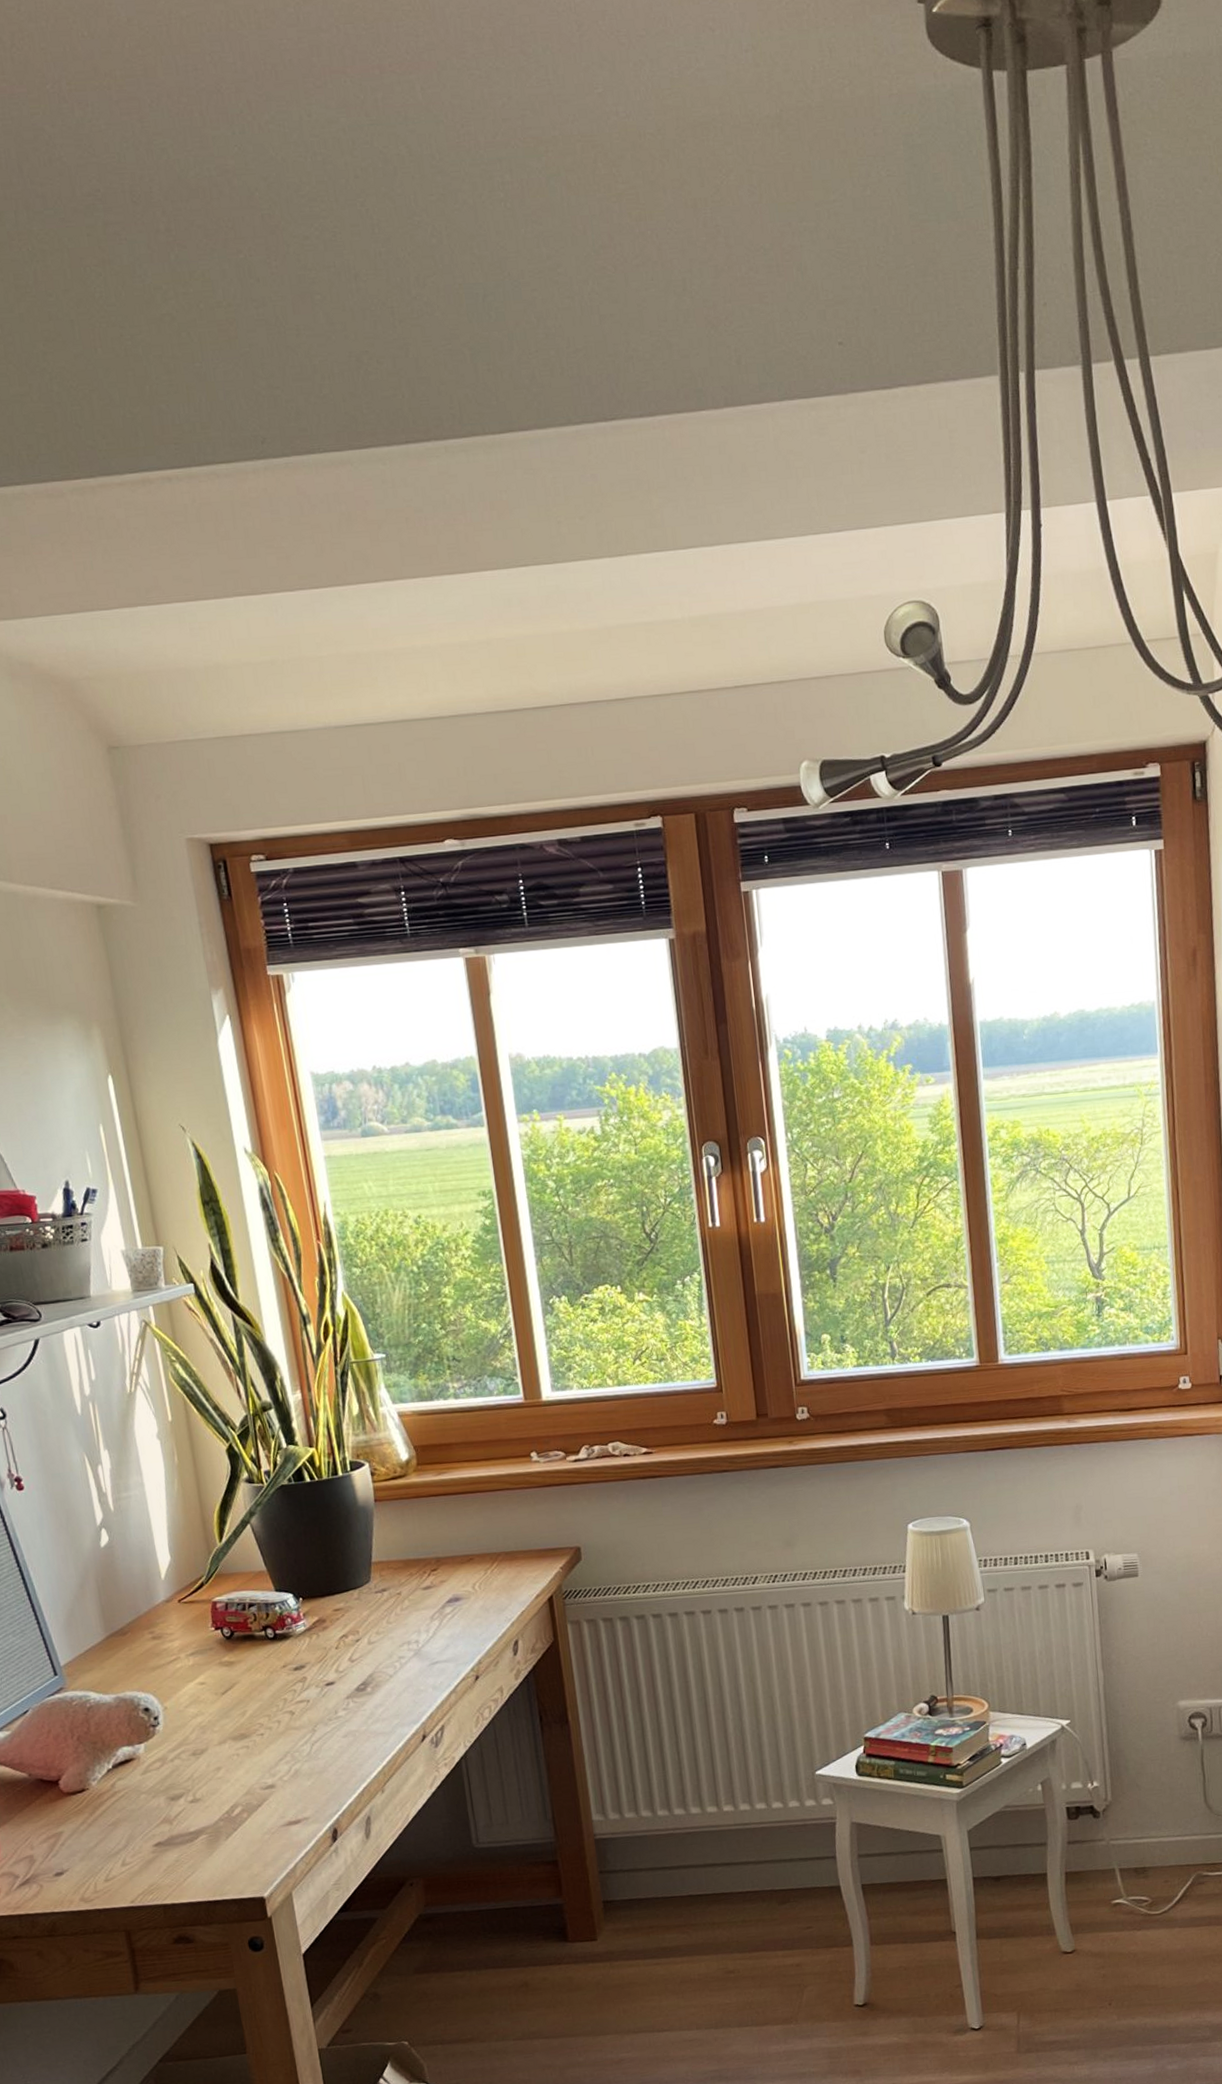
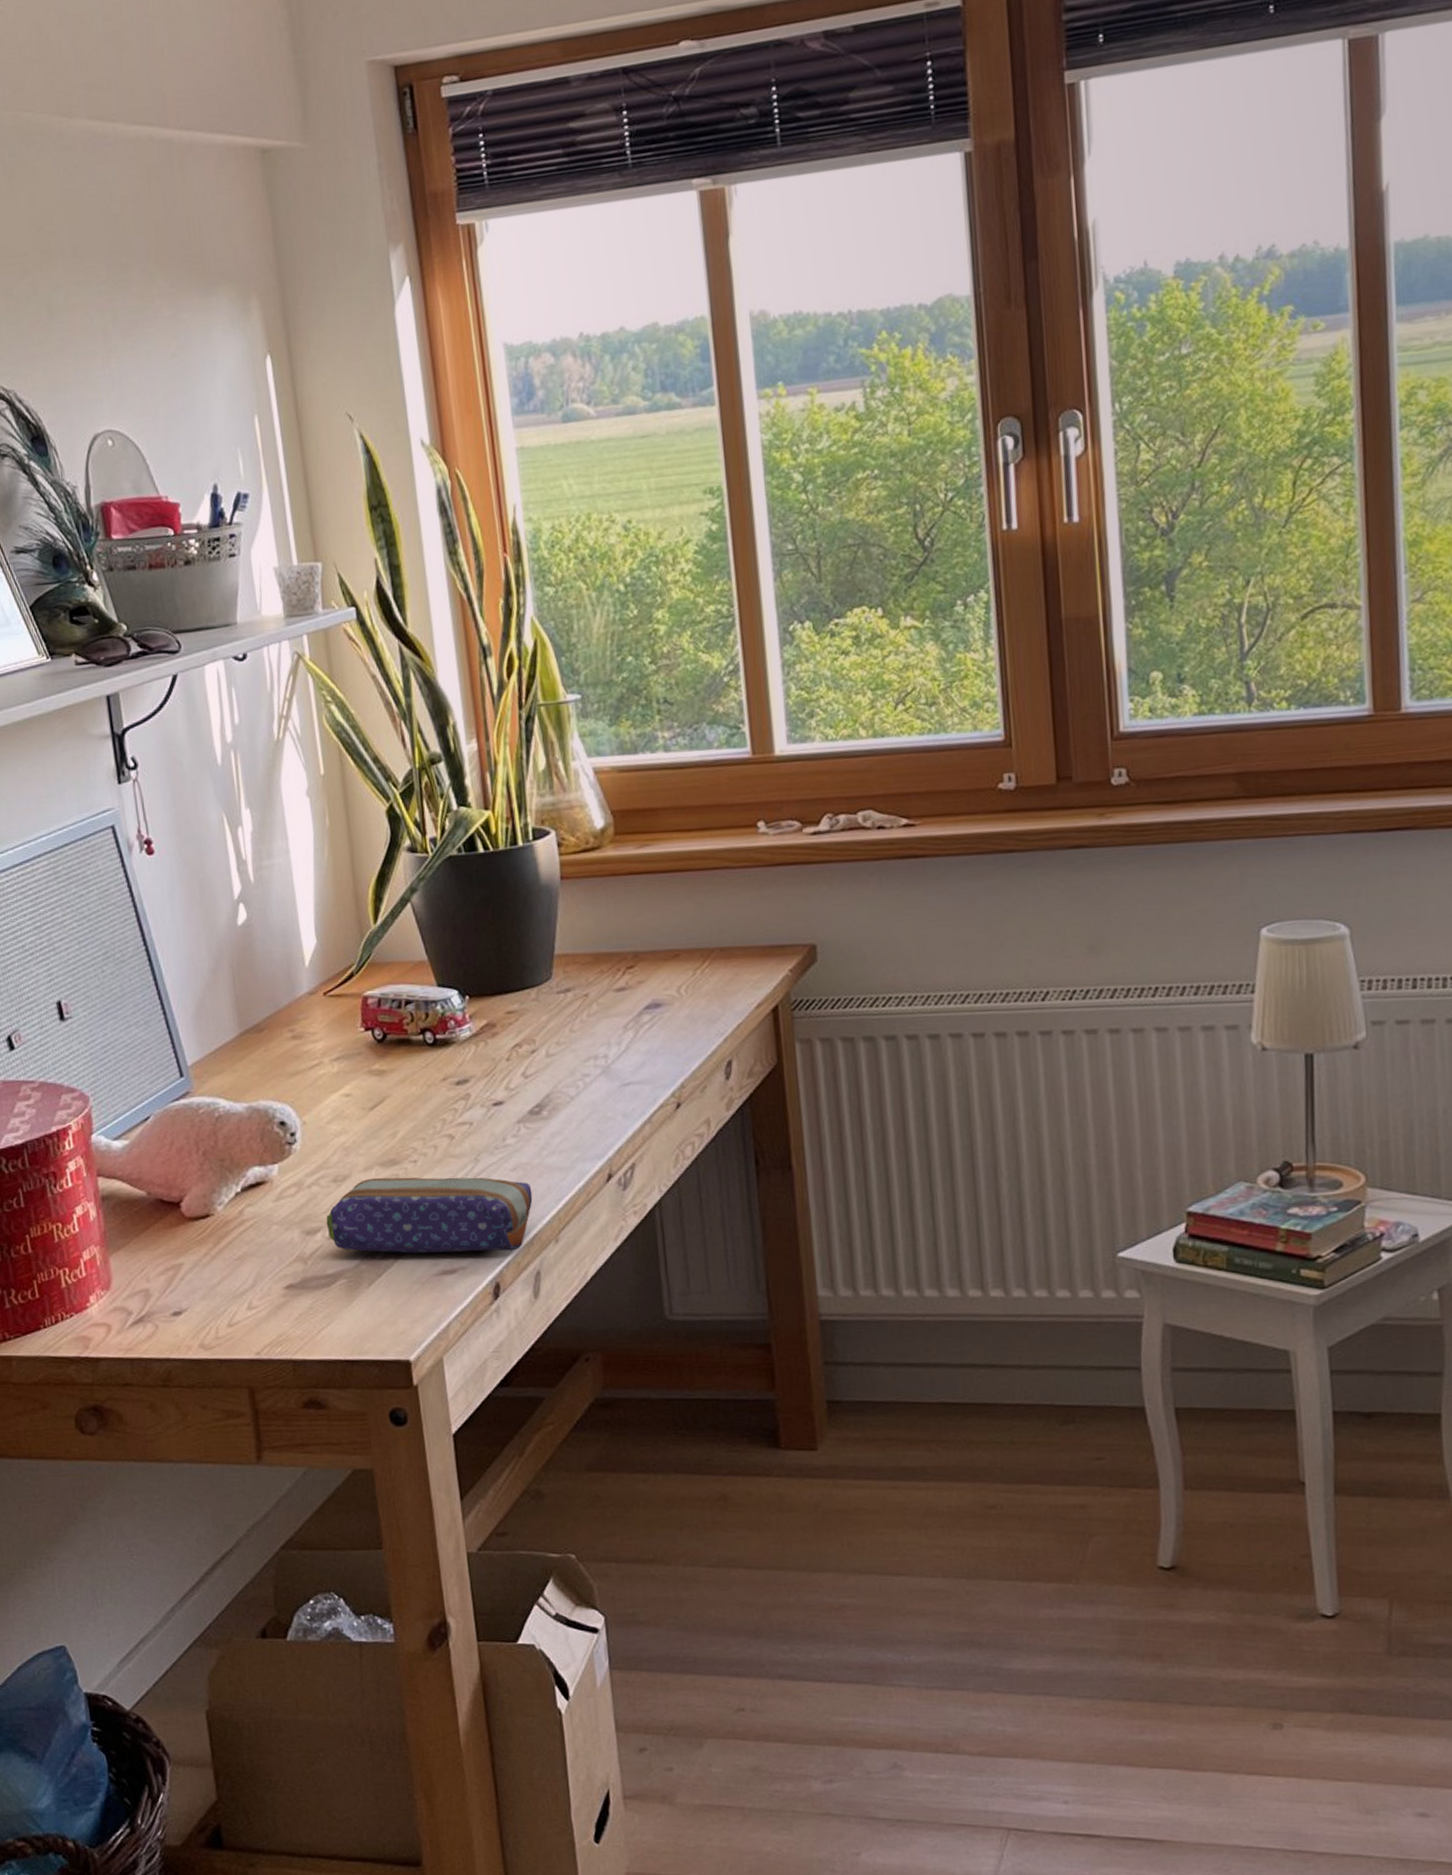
pencil case: none [187,1744,362,1811] -> present [326,1177,533,1254]

